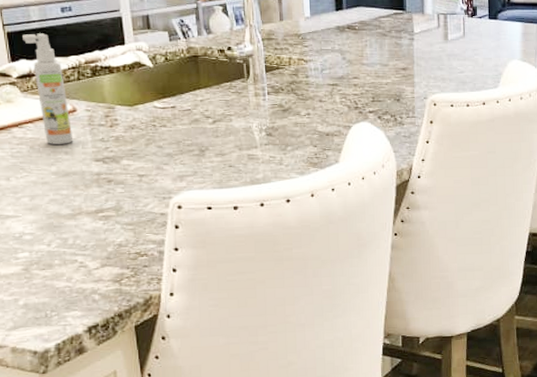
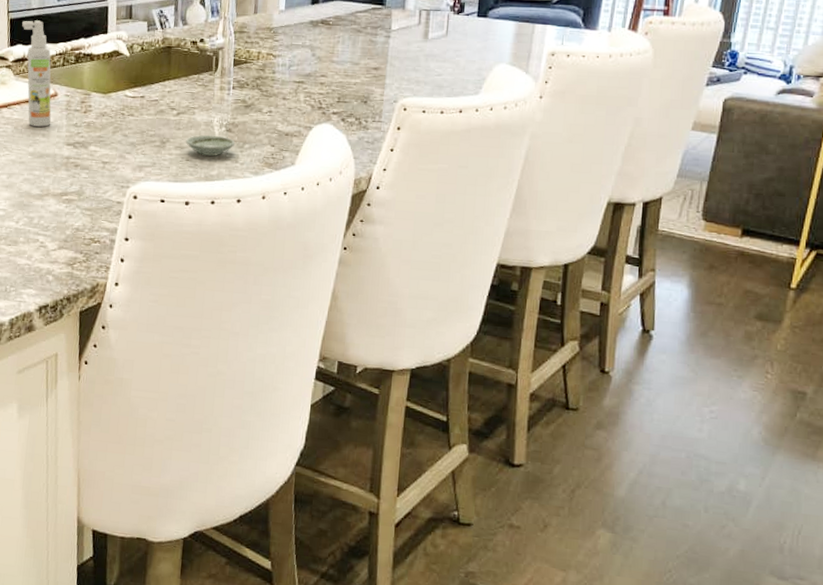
saucer: none [225,140,278,161] -> present [185,134,236,156]

